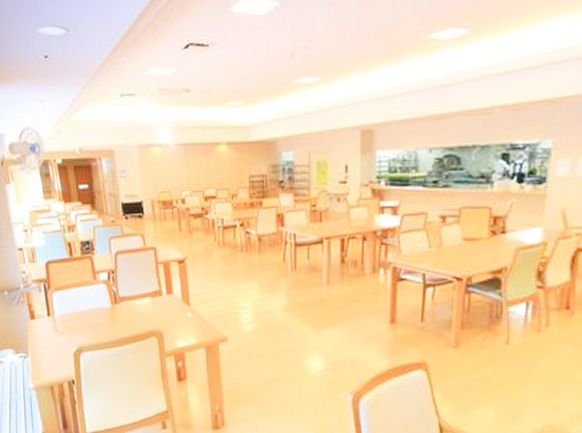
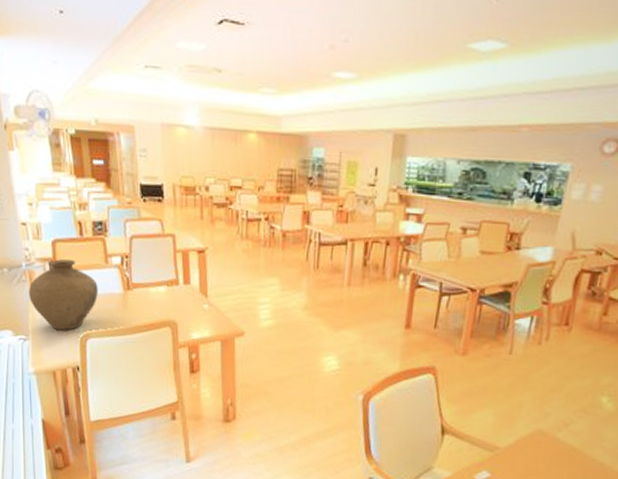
vase: none [27,279,88,347] -> present [29,259,98,331]

